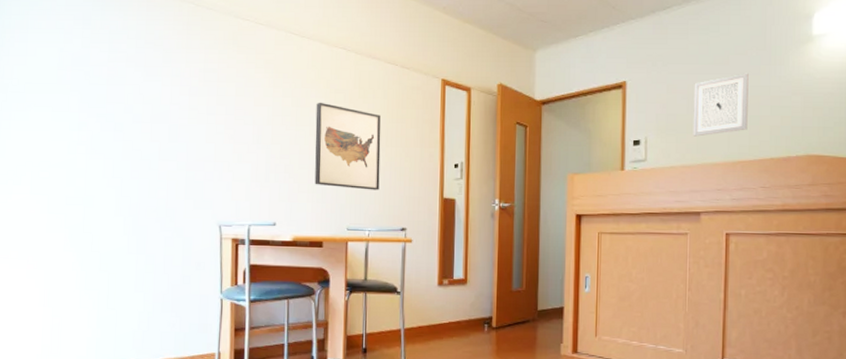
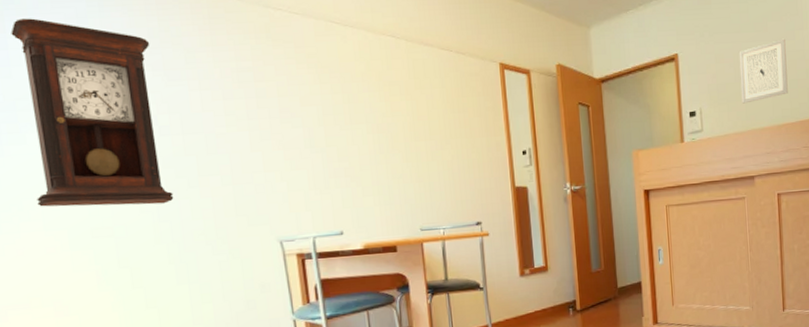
pendulum clock: none [29,18,137,181] -> present [10,18,174,207]
wall art: present [315,102,381,190] -> none [370,96,449,187]

